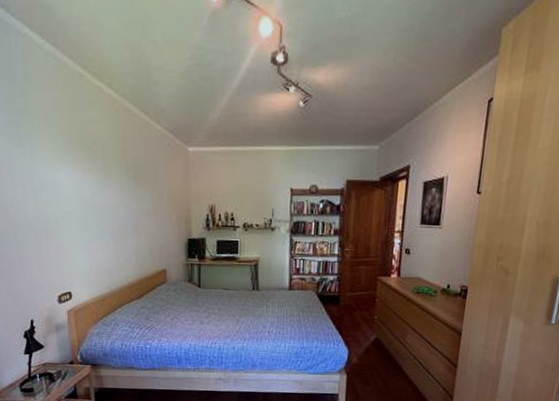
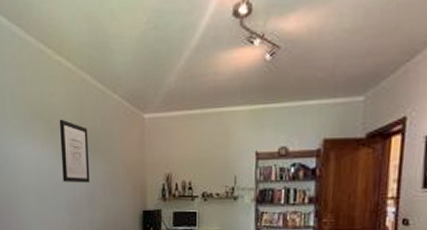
wall art: none [101,146,134,212] -> present [59,119,90,183]

